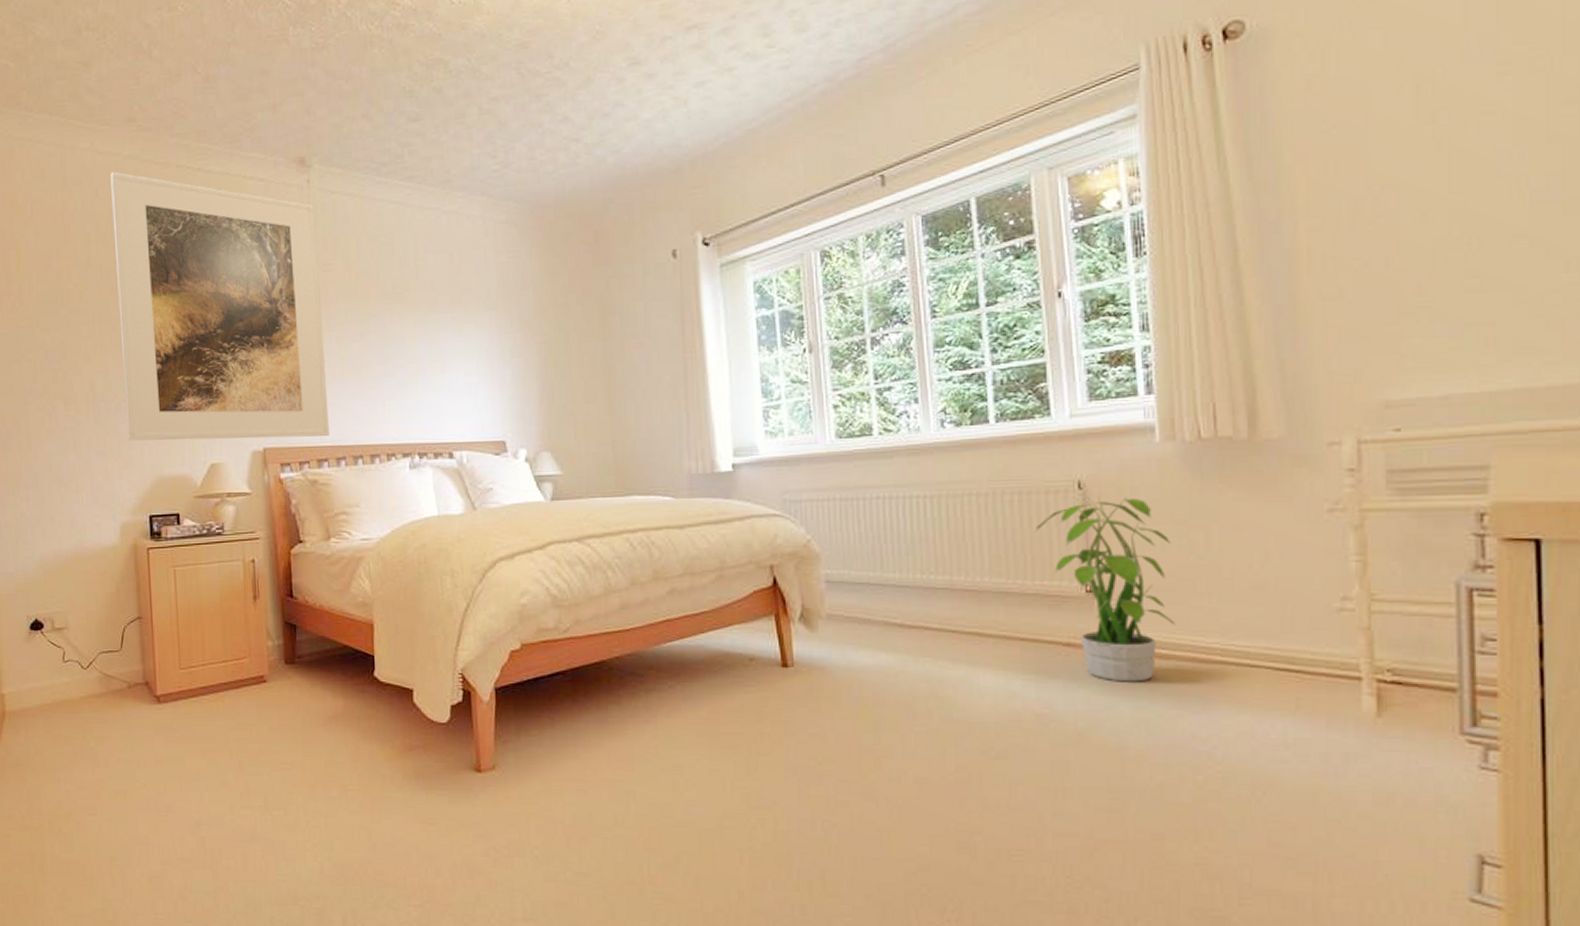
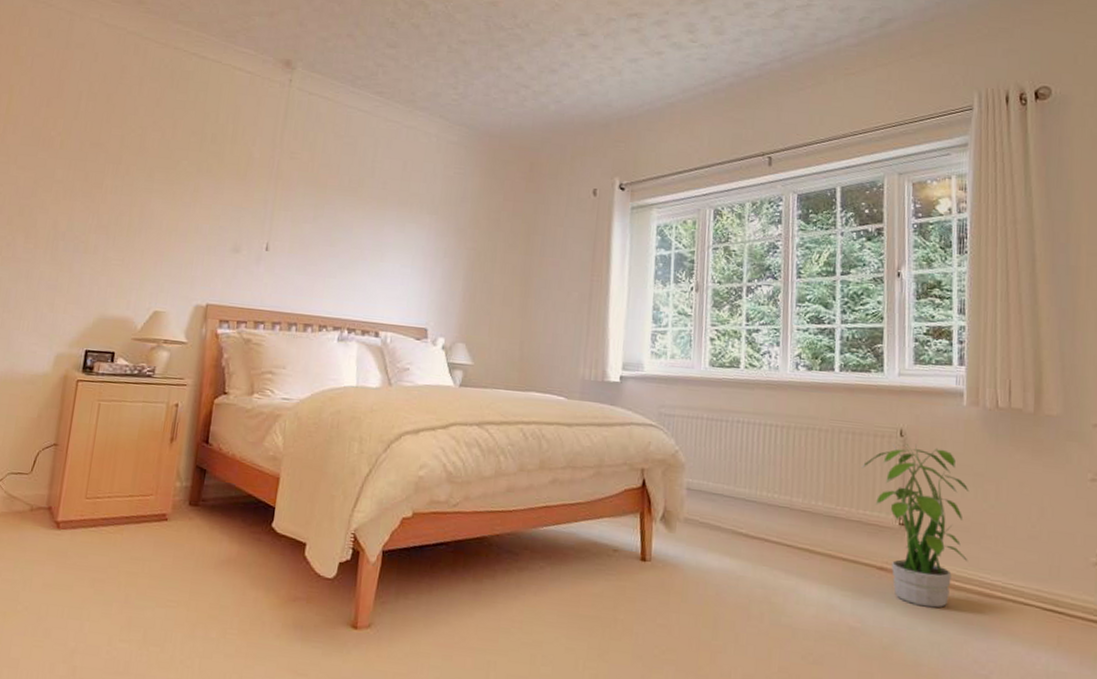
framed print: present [110,172,329,441] -> none [80,43,292,301]

